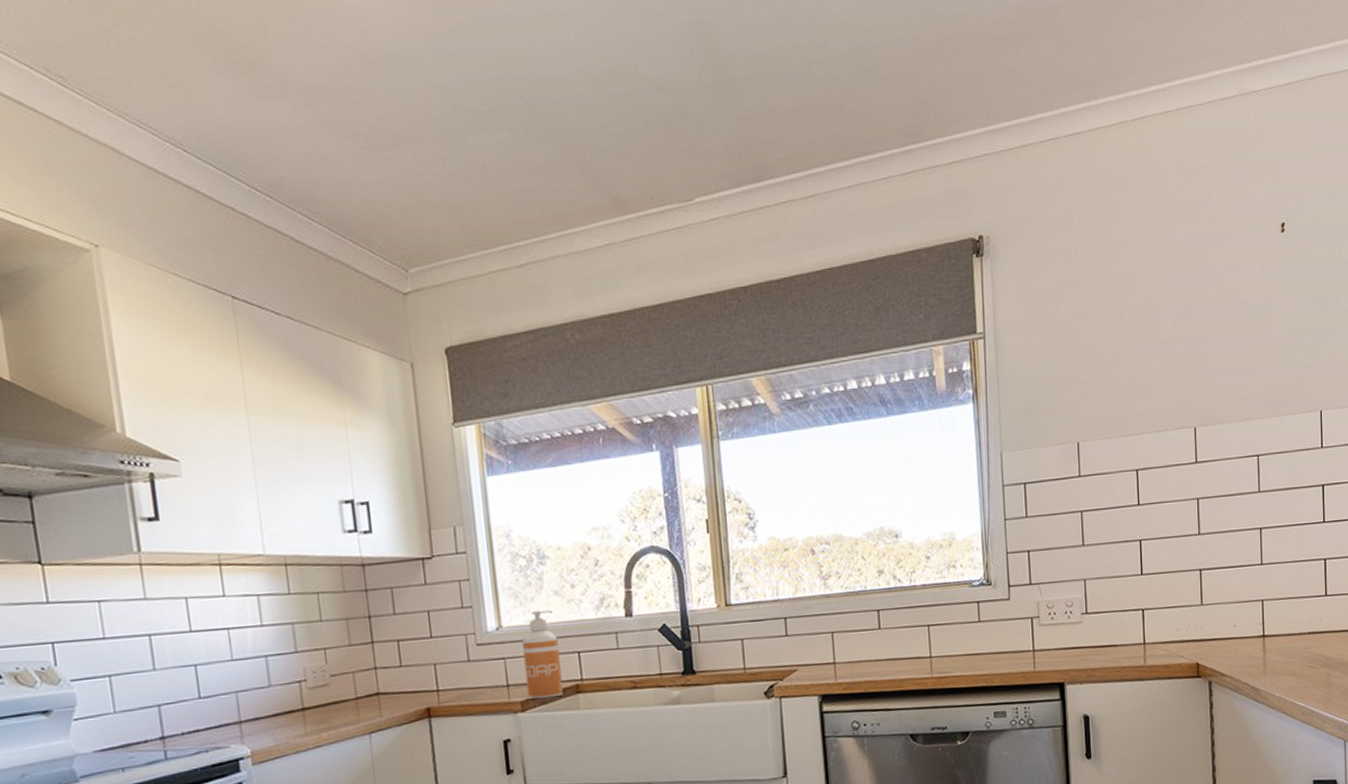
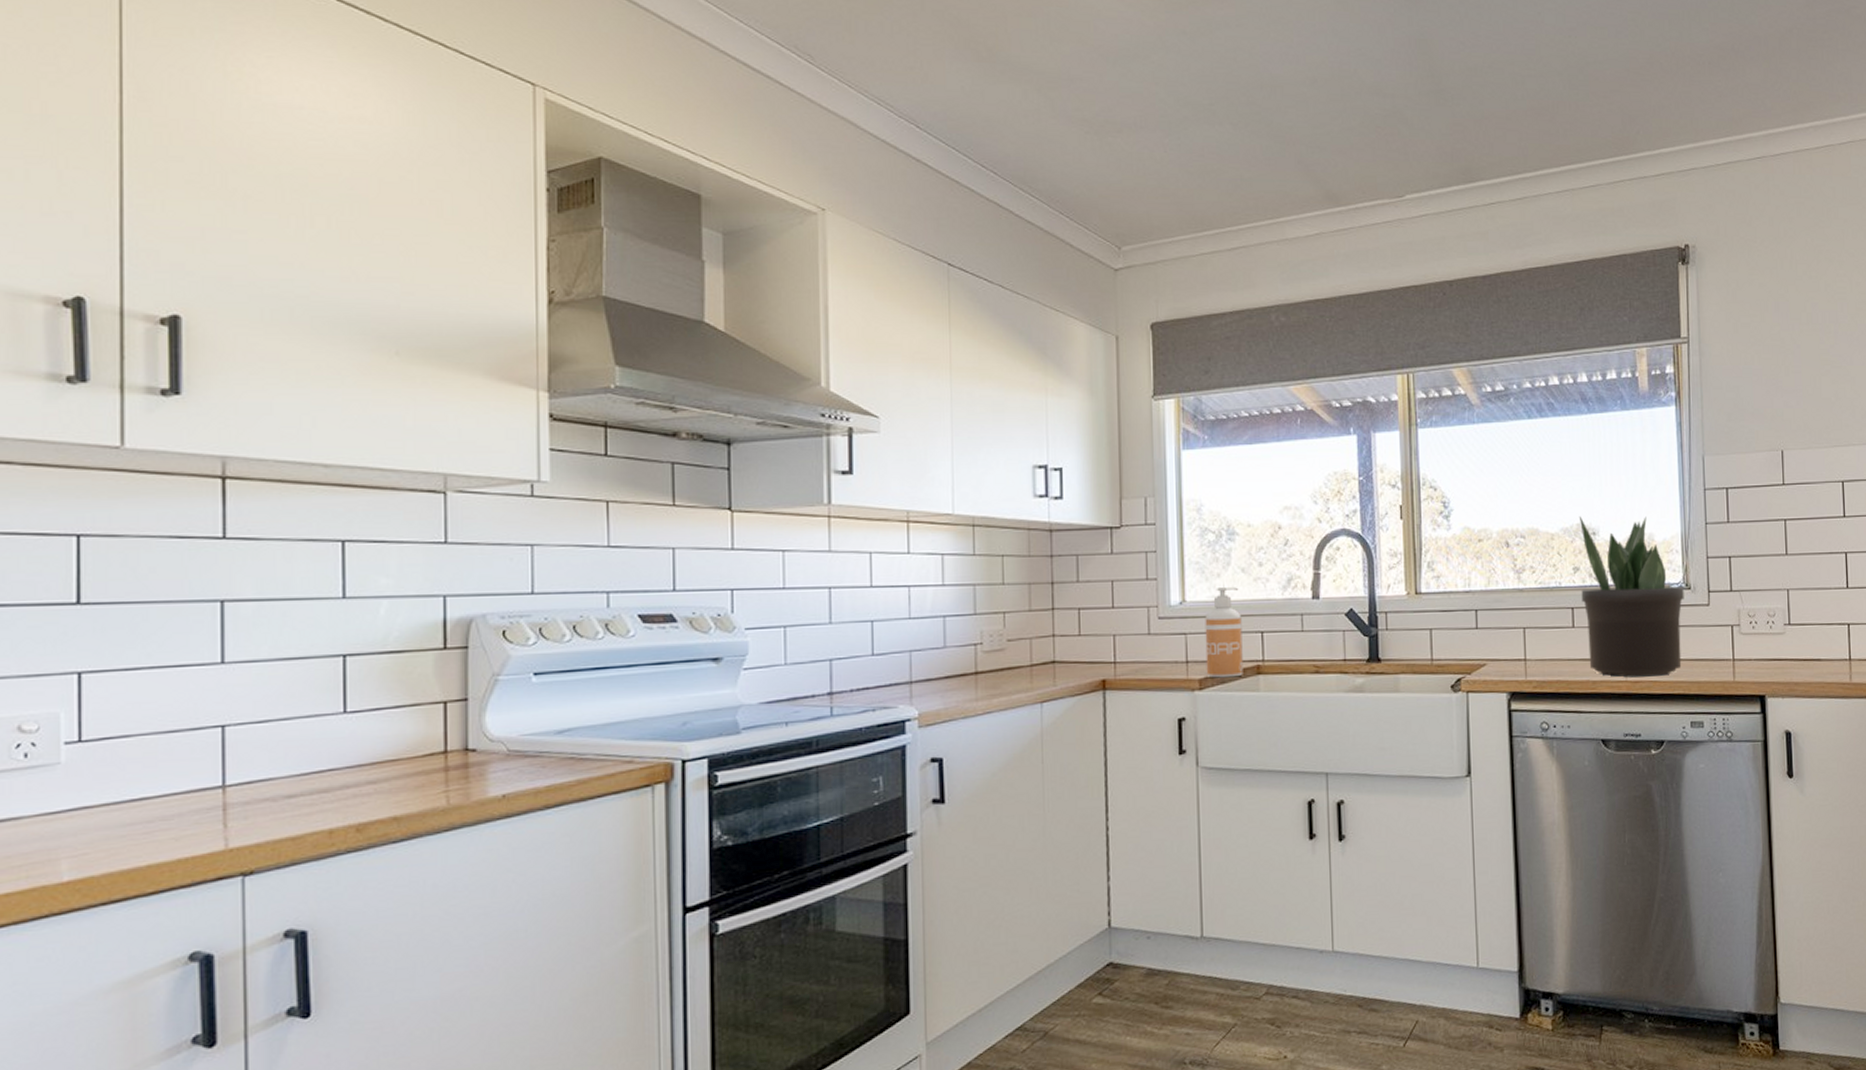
planter: none [881,516,985,674] -> present [1578,516,1684,677]

